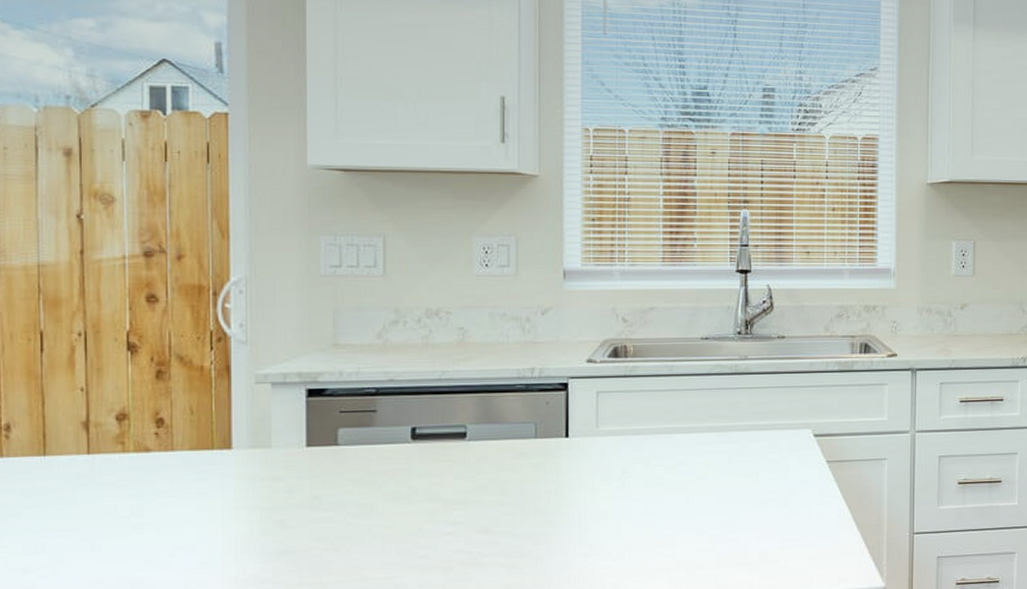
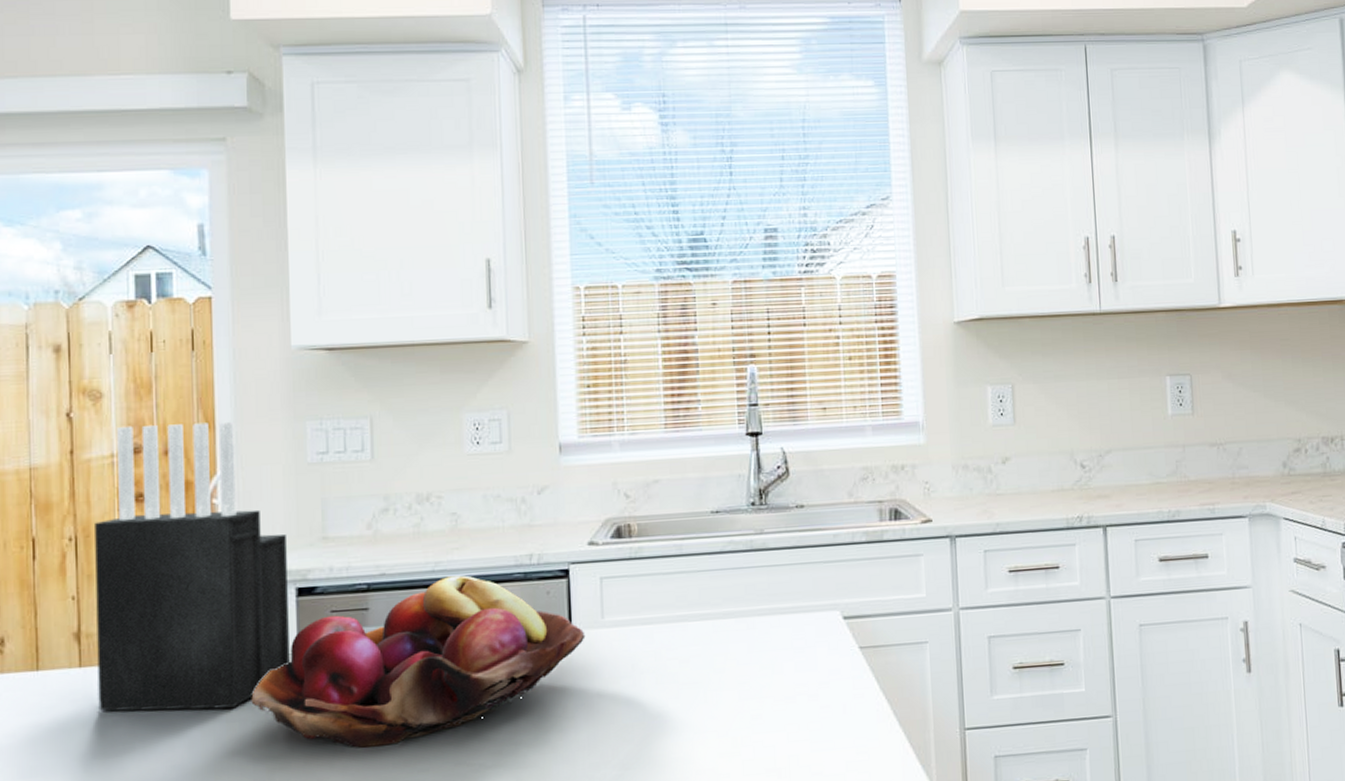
knife block: none [105,230,298,497] -> present [95,421,290,712]
fruit basket: none [259,384,581,535] -> present [251,575,586,748]

